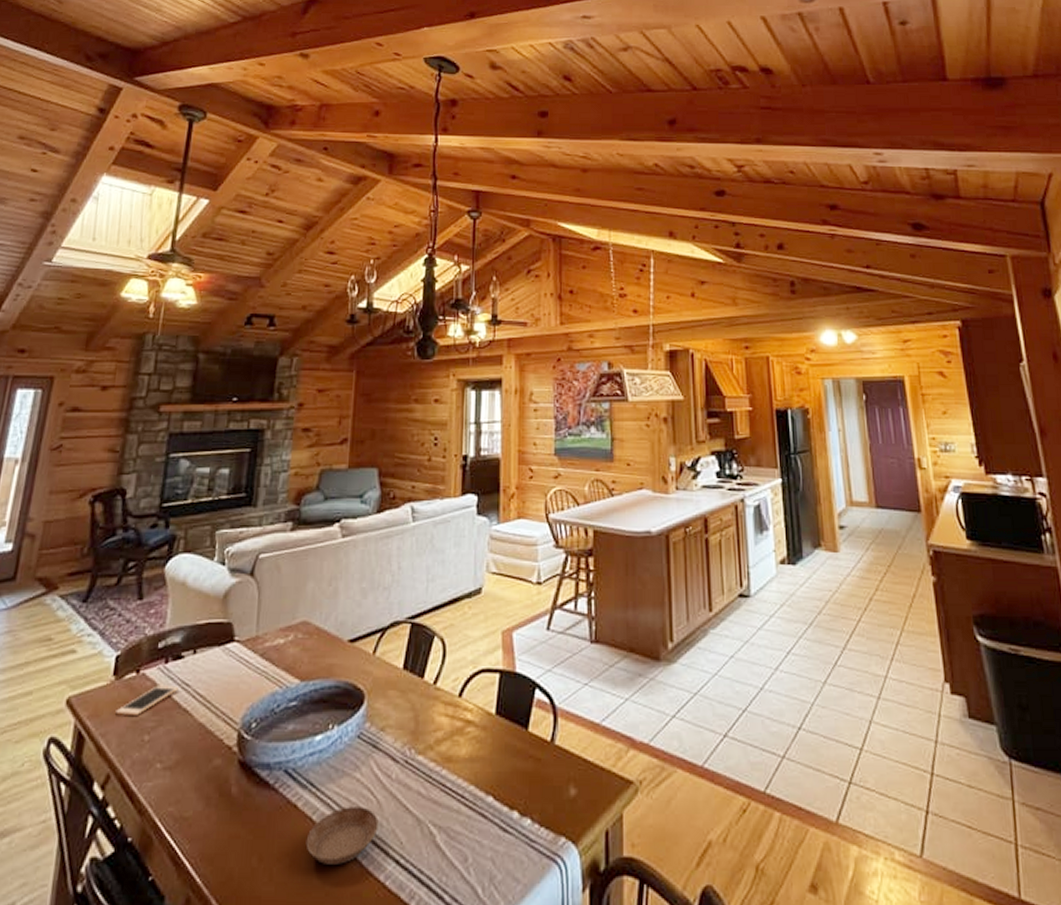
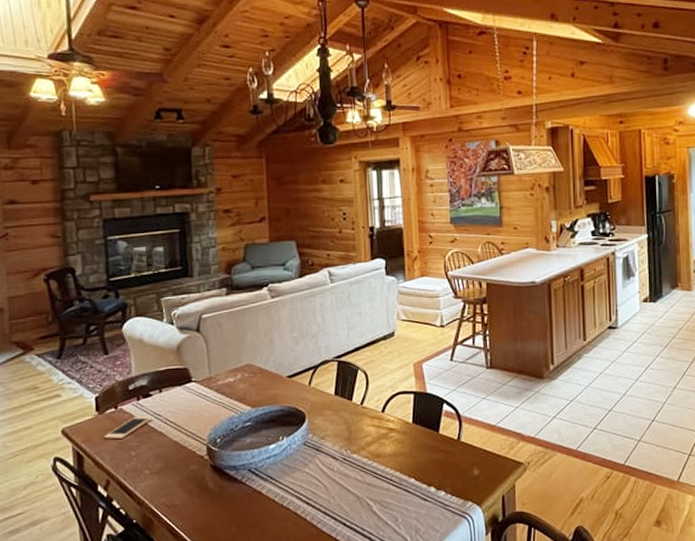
saucer: present [306,807,379,864] -> none [272,490,327,529]

